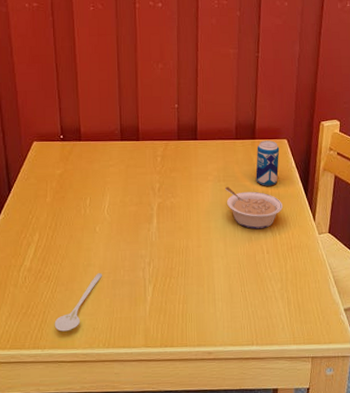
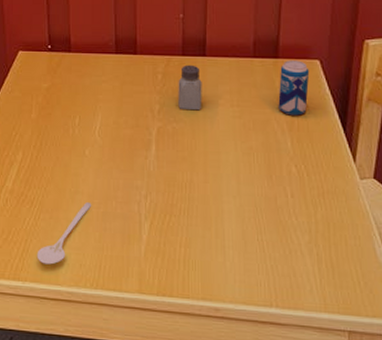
saltshaker: none [174,147,195,187] -> present [178,65,202,111]
legume: present [225,186,284,230] -> none [240,113,314,167]

